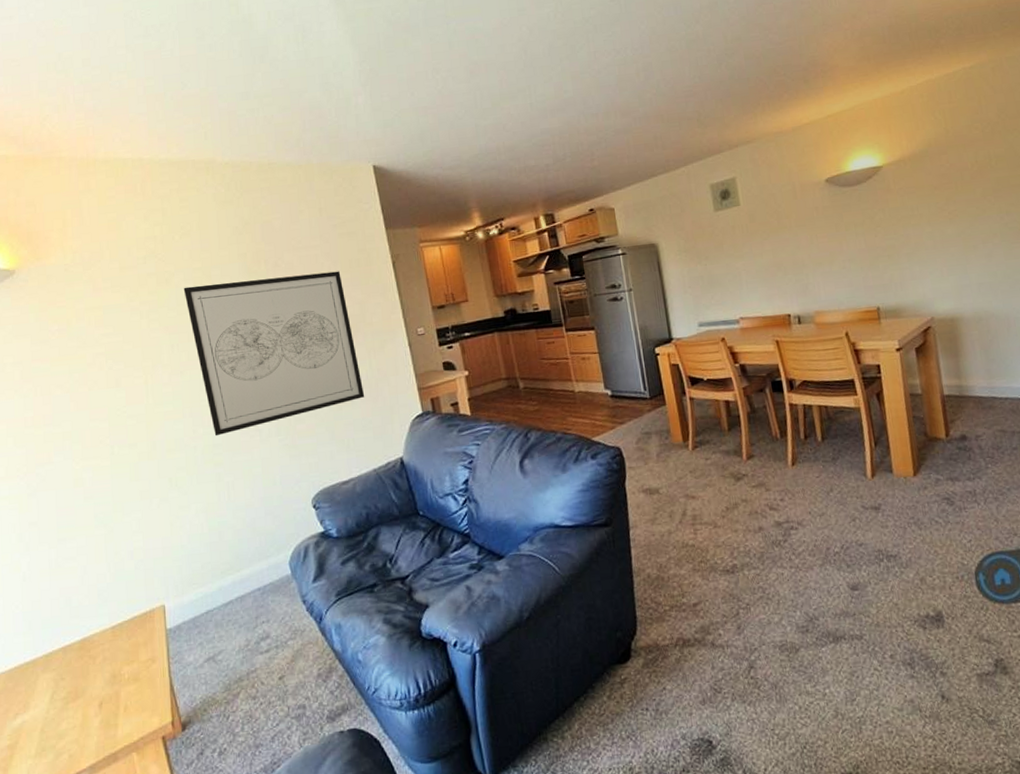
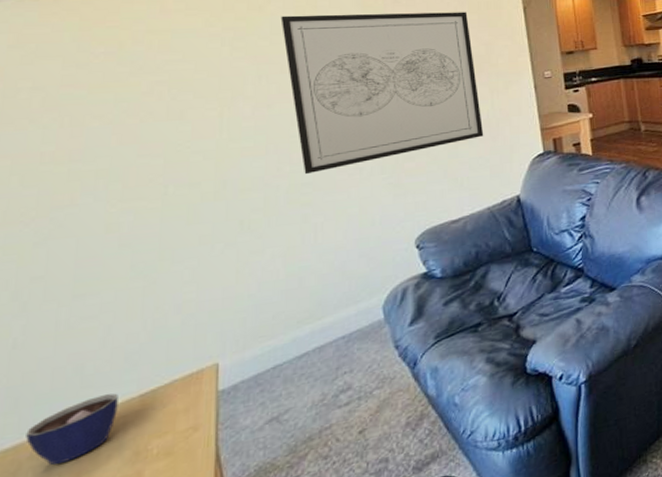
cup: none [39,623,97,679] -> present [26,393,118,465]

